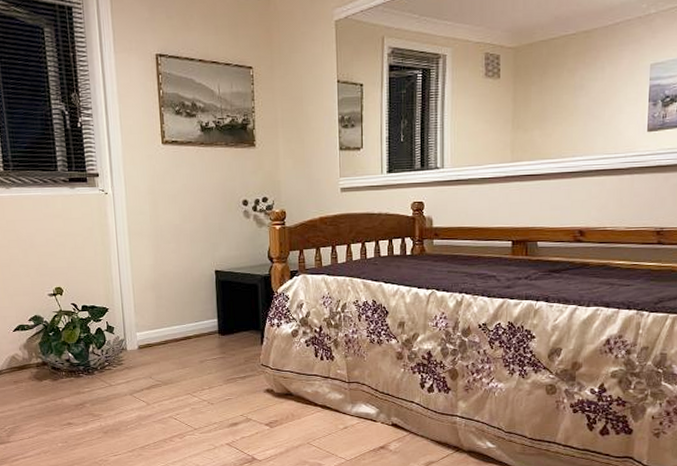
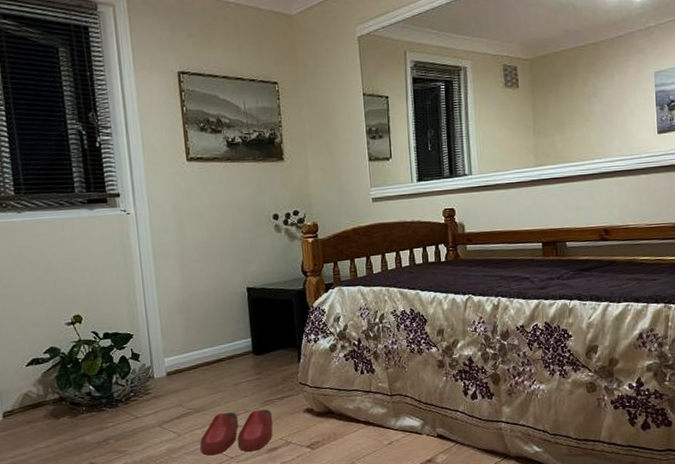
slippers: none [167,387,235,425] -> present [200,409,273,456]

